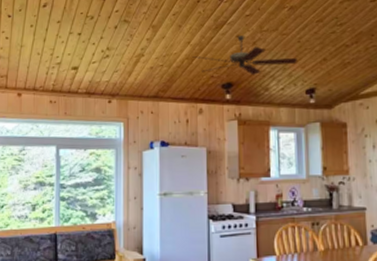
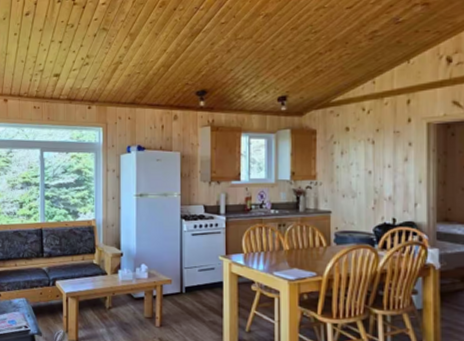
ceiling fan: present [192,35,297,75] -> none [168,43,270,83]

